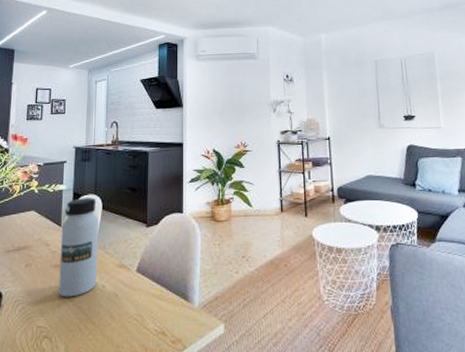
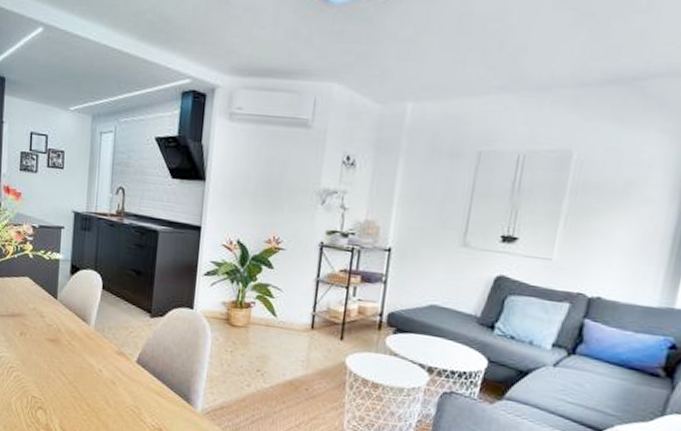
water bottle: present [58,198,98,298] -> none [53,271,98,375]

